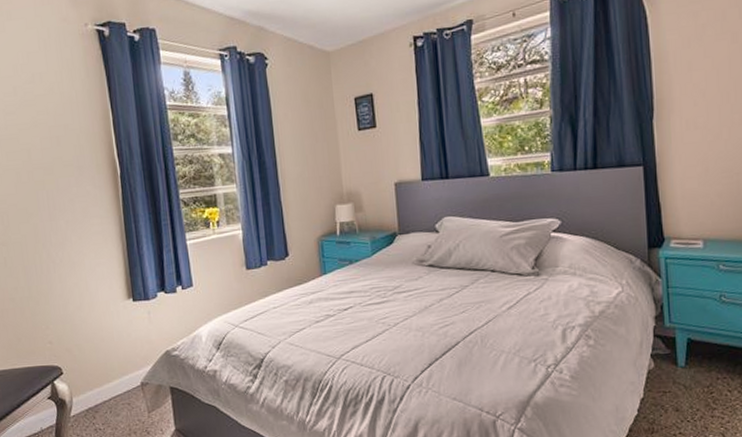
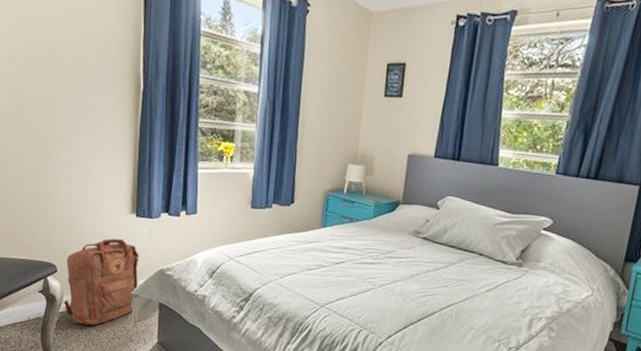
backpack: none [70,327,146,425] -> present [63,238,140,326]

